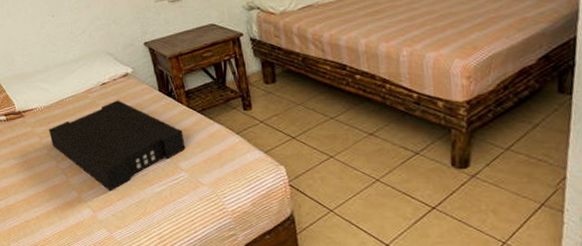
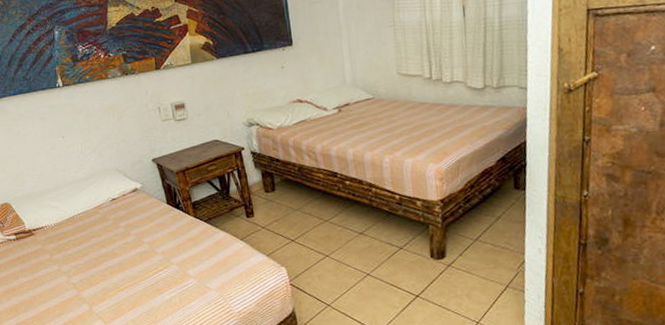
tray: present [49,100,186,192] -> none [59,214,194,302]

